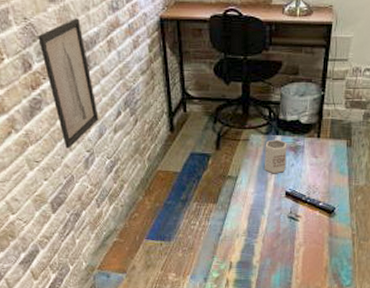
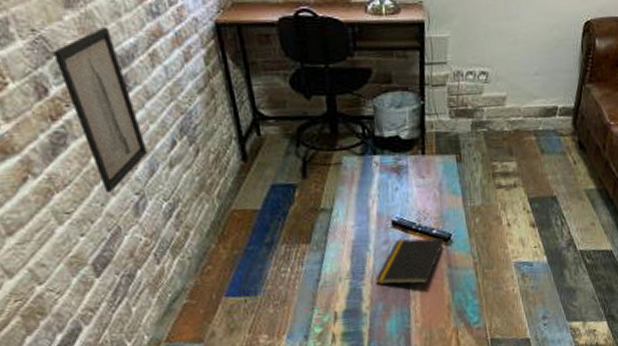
mug: present [265,139,287,174] -> none [361,160,389,202]
notepad: none [267,208,328,247] -> present [376,237,444,285]

